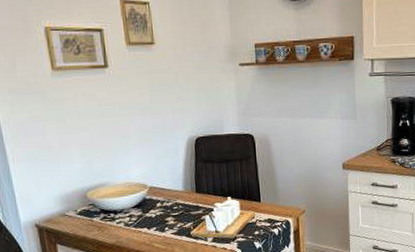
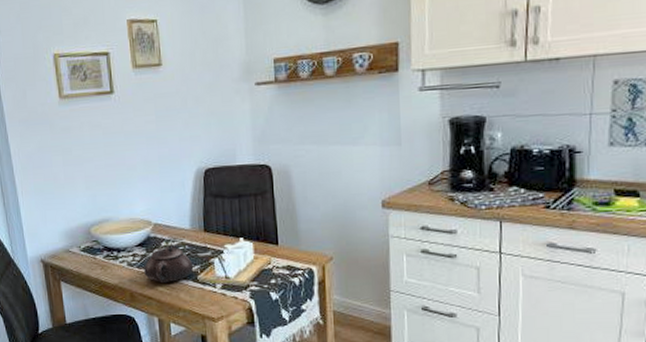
teapot: none [140,206,186,240] -> present [144,246,193,284]

